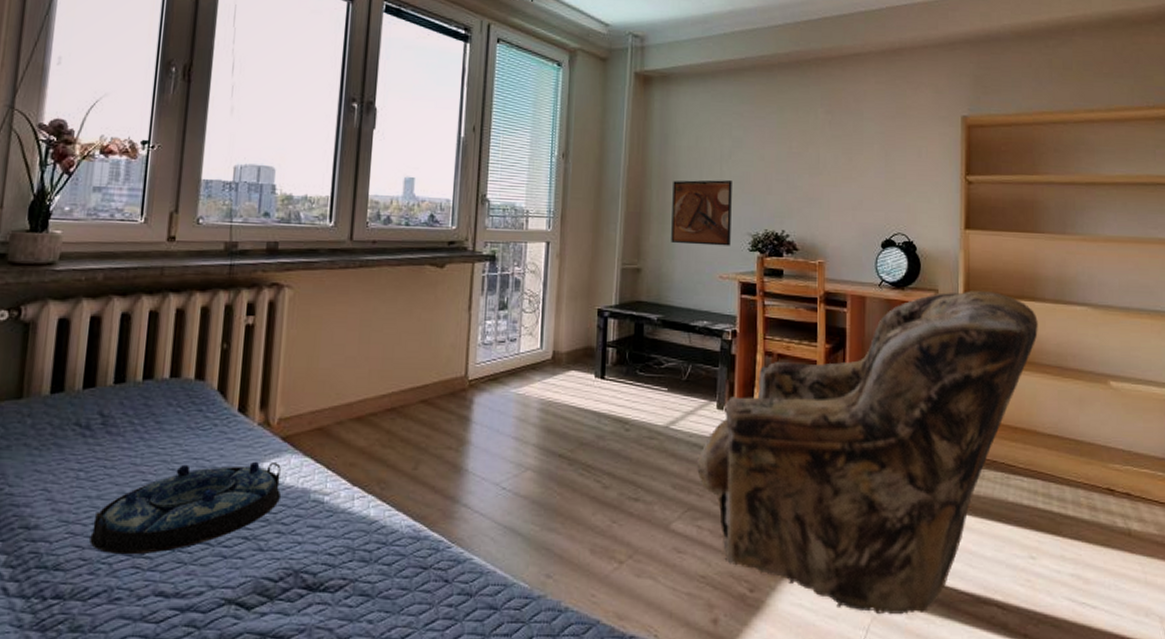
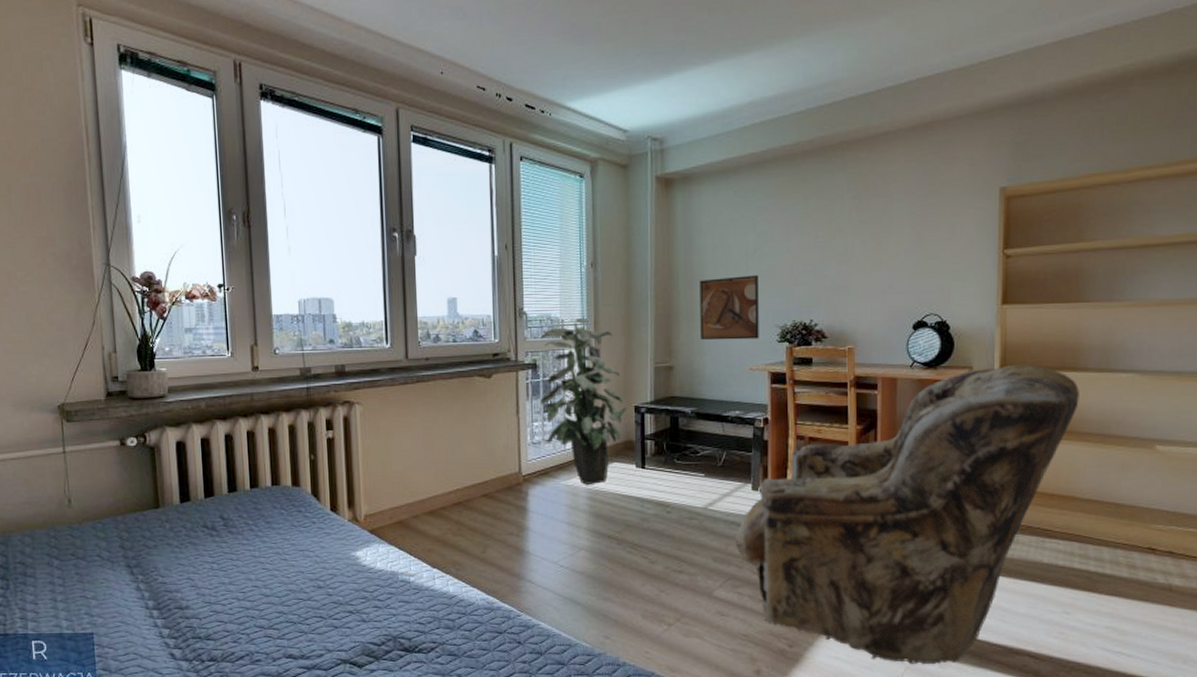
serving tray: present [89,461,281,555] -> none [229,550,374,627]
indoor plant: none [496,210,589,394] -> present [540,318,626,484]

